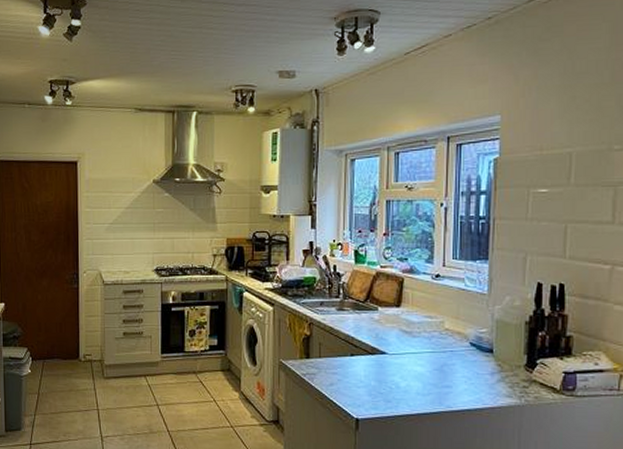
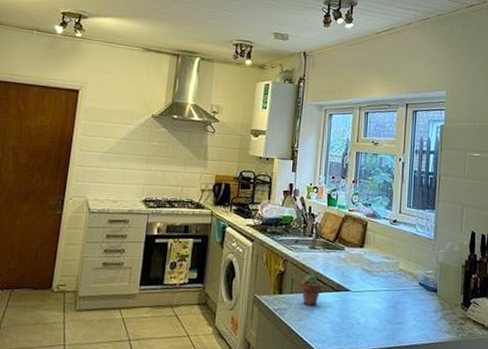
potted succulent: none [329,338,354,370] -> present [300,274,322,306]

